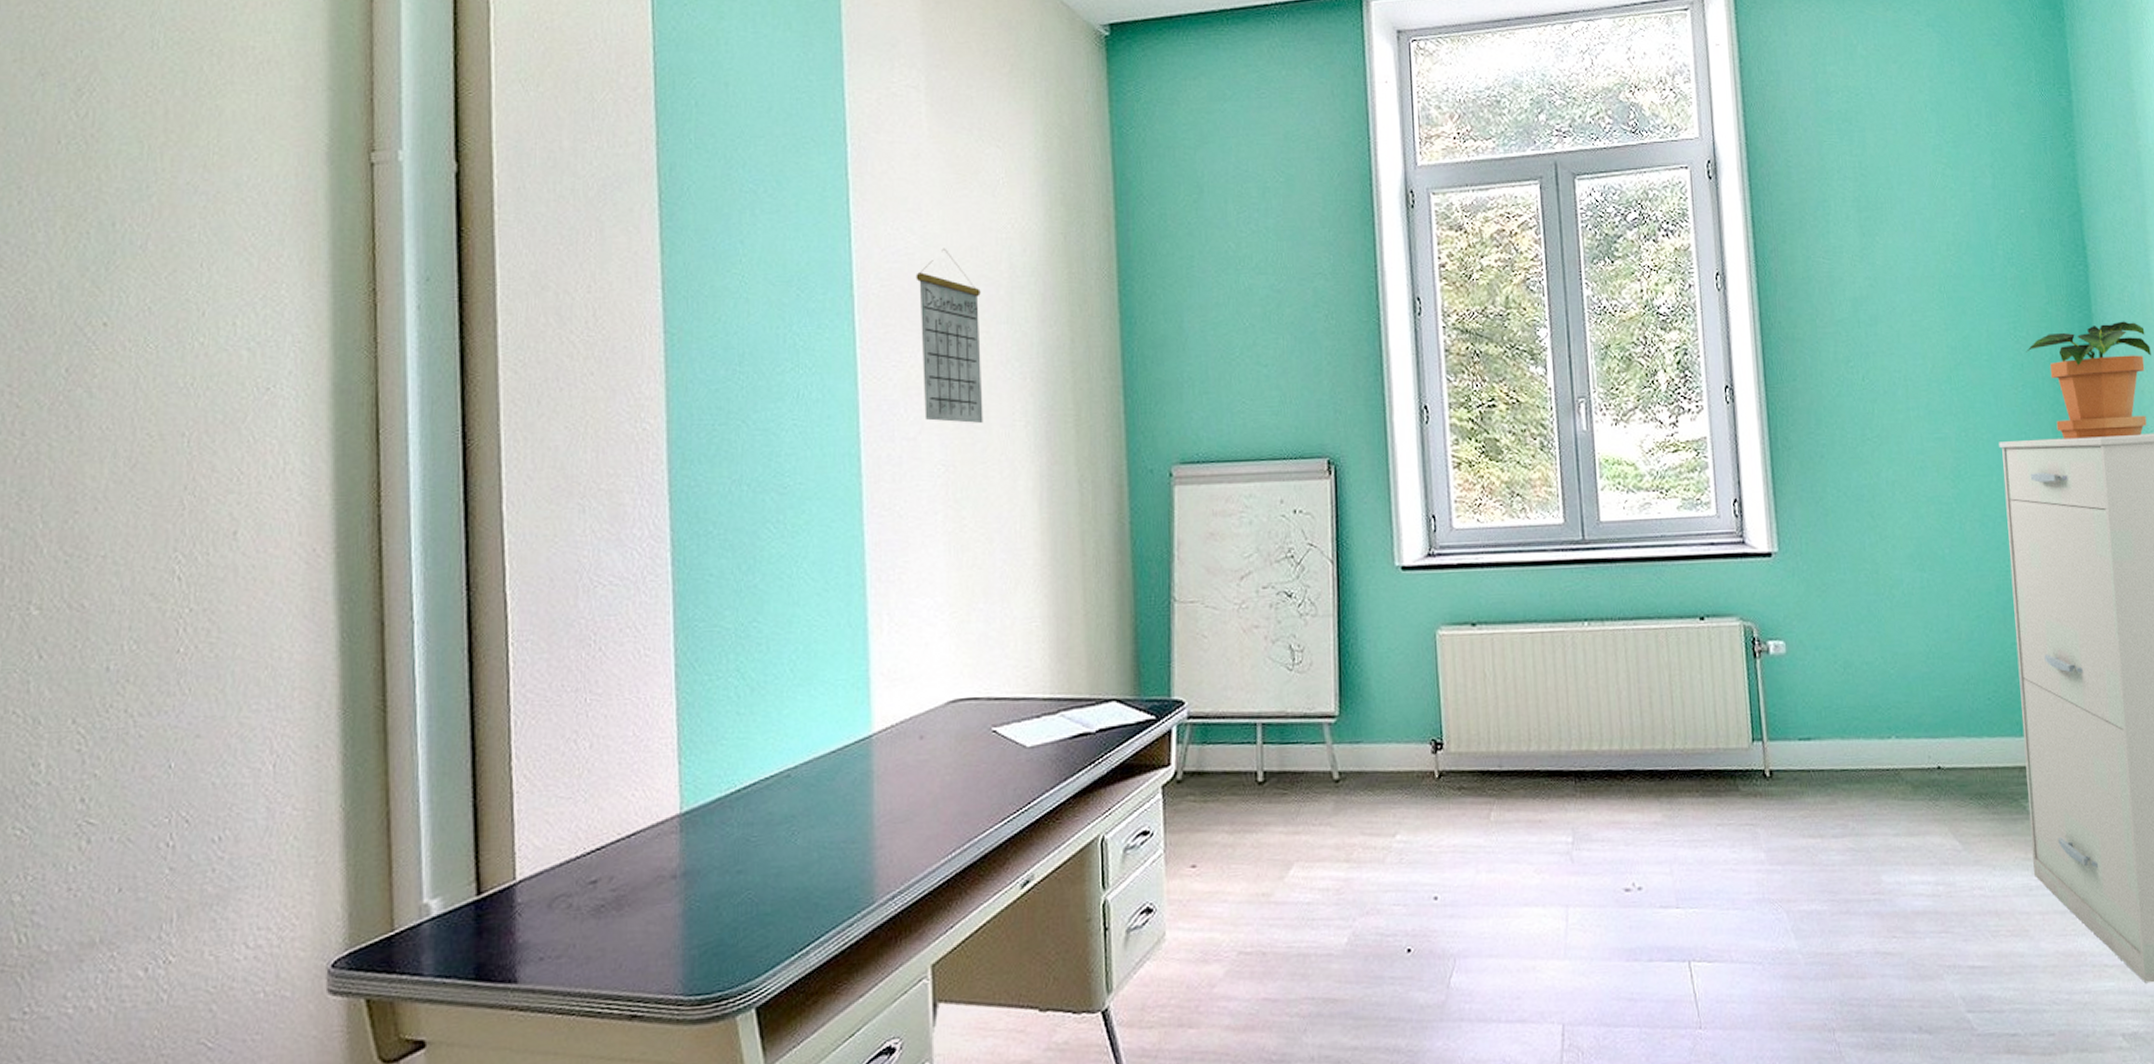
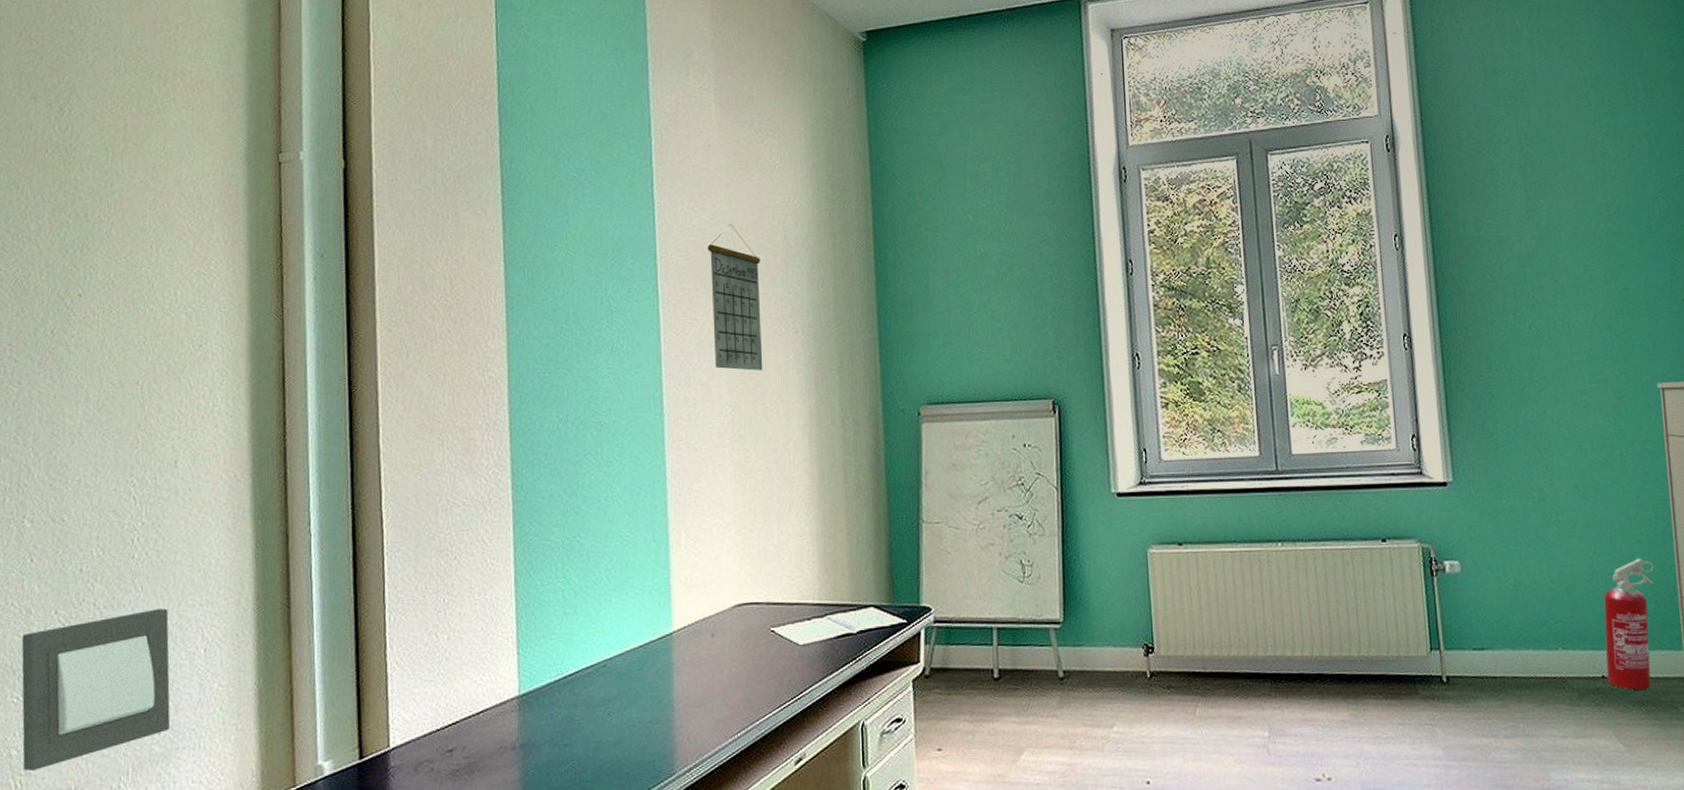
light switch: none [26,715,228,922] -> present [21,608,170,772]
fire extinguisher: none [1940,636,1995,782] -> present [1604,558,1654,690]

